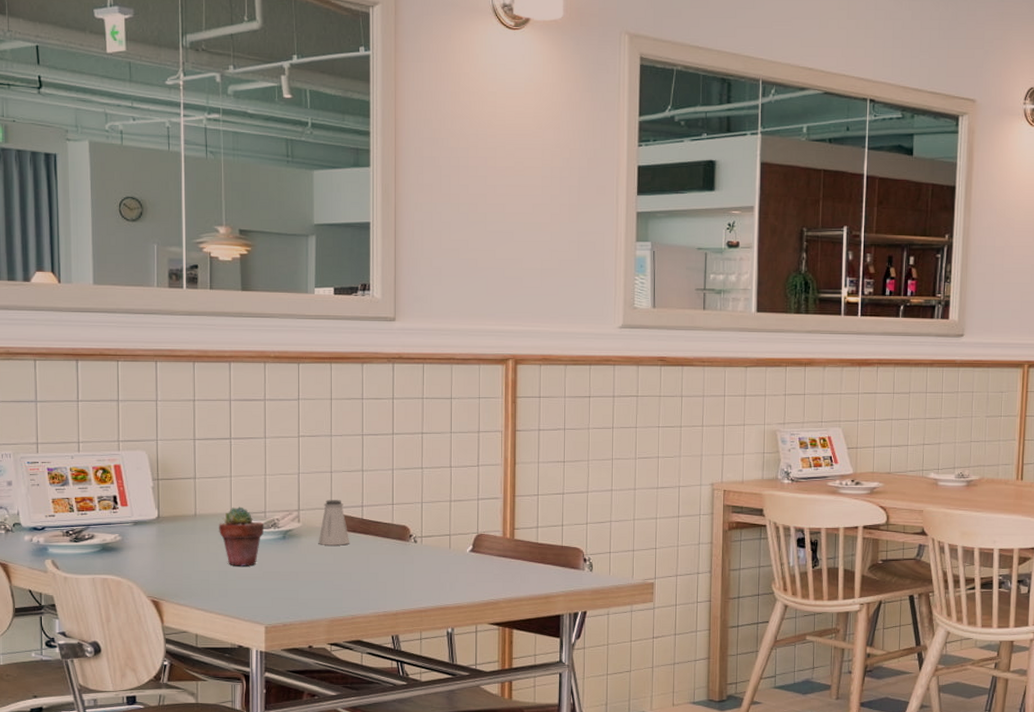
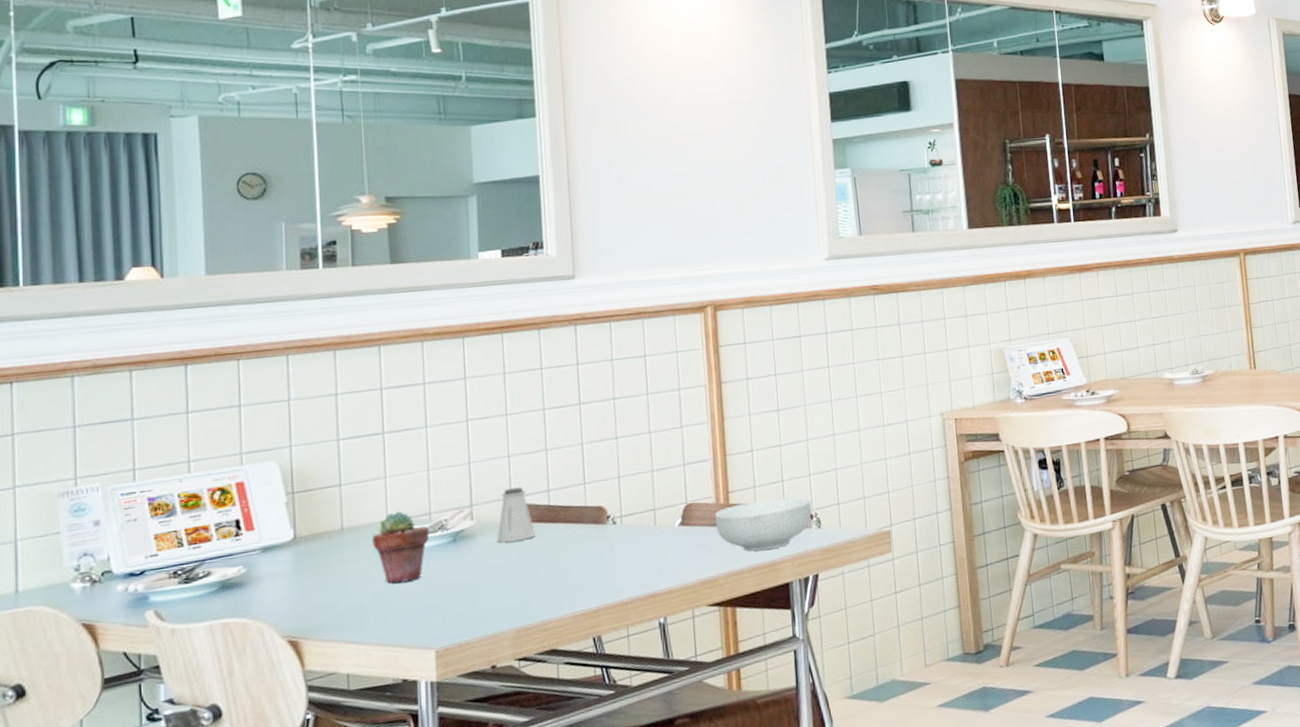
cereal bowl: none [501,540,586,583] -> present [715,497,812,552]

